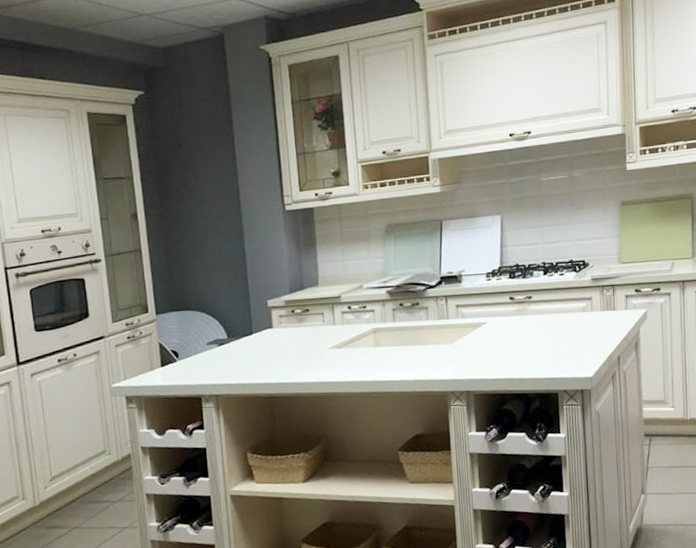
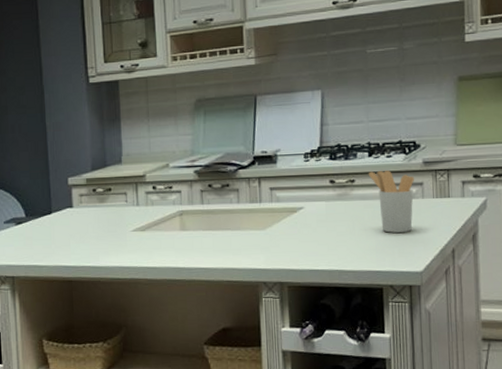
utensil holder: none [543,287,584,343] -> present [368,171,414,233]

